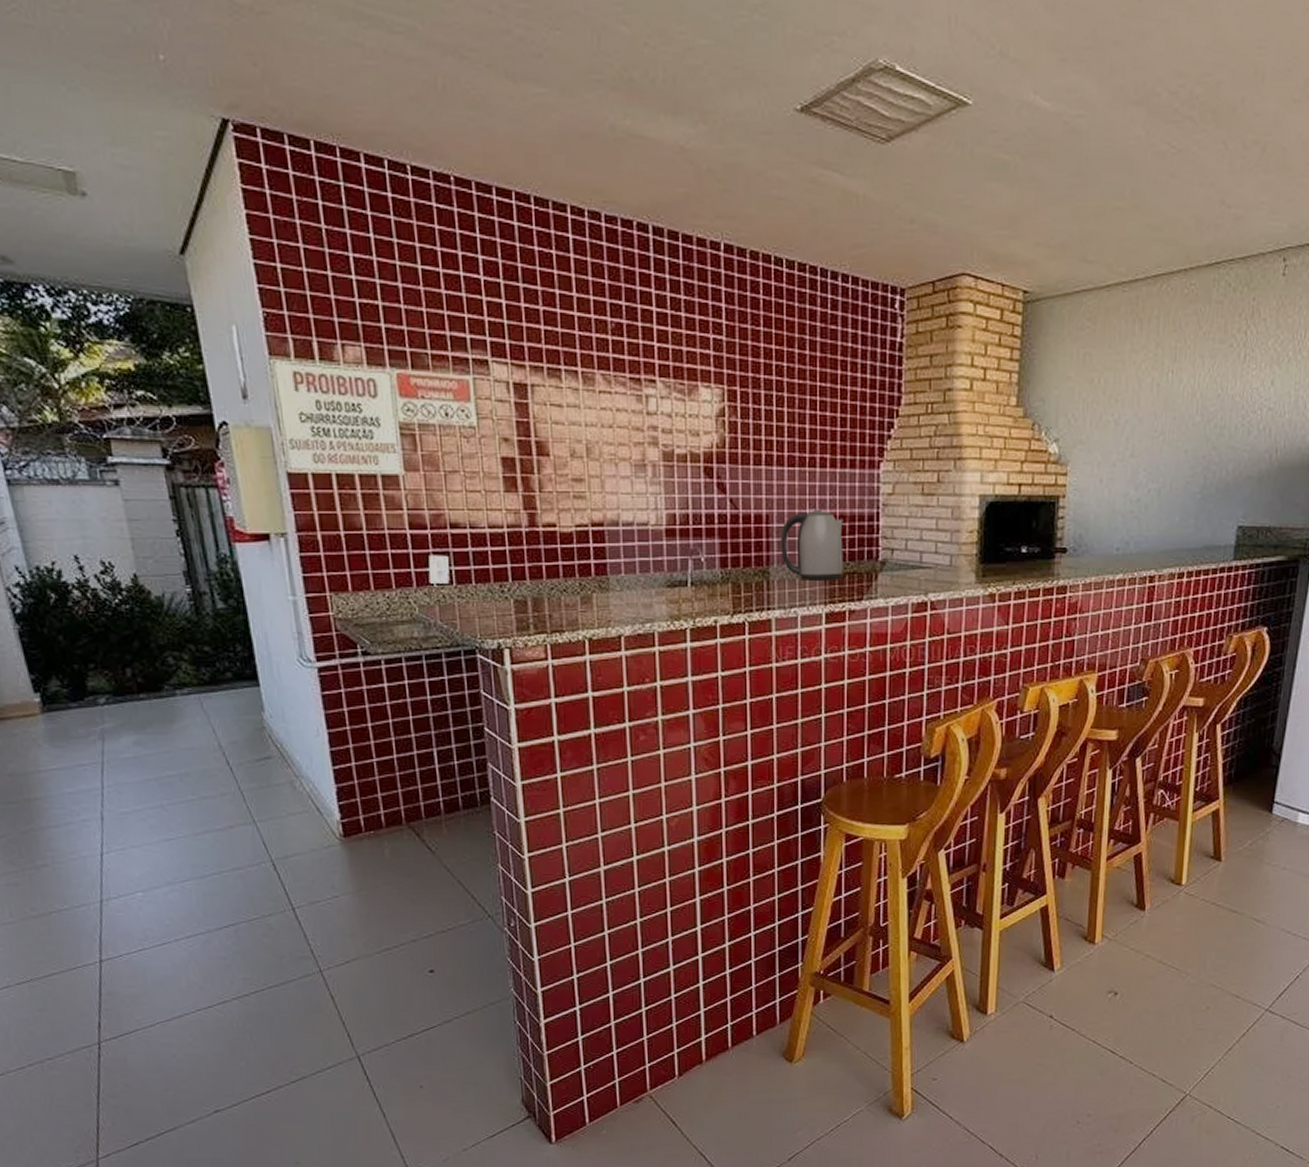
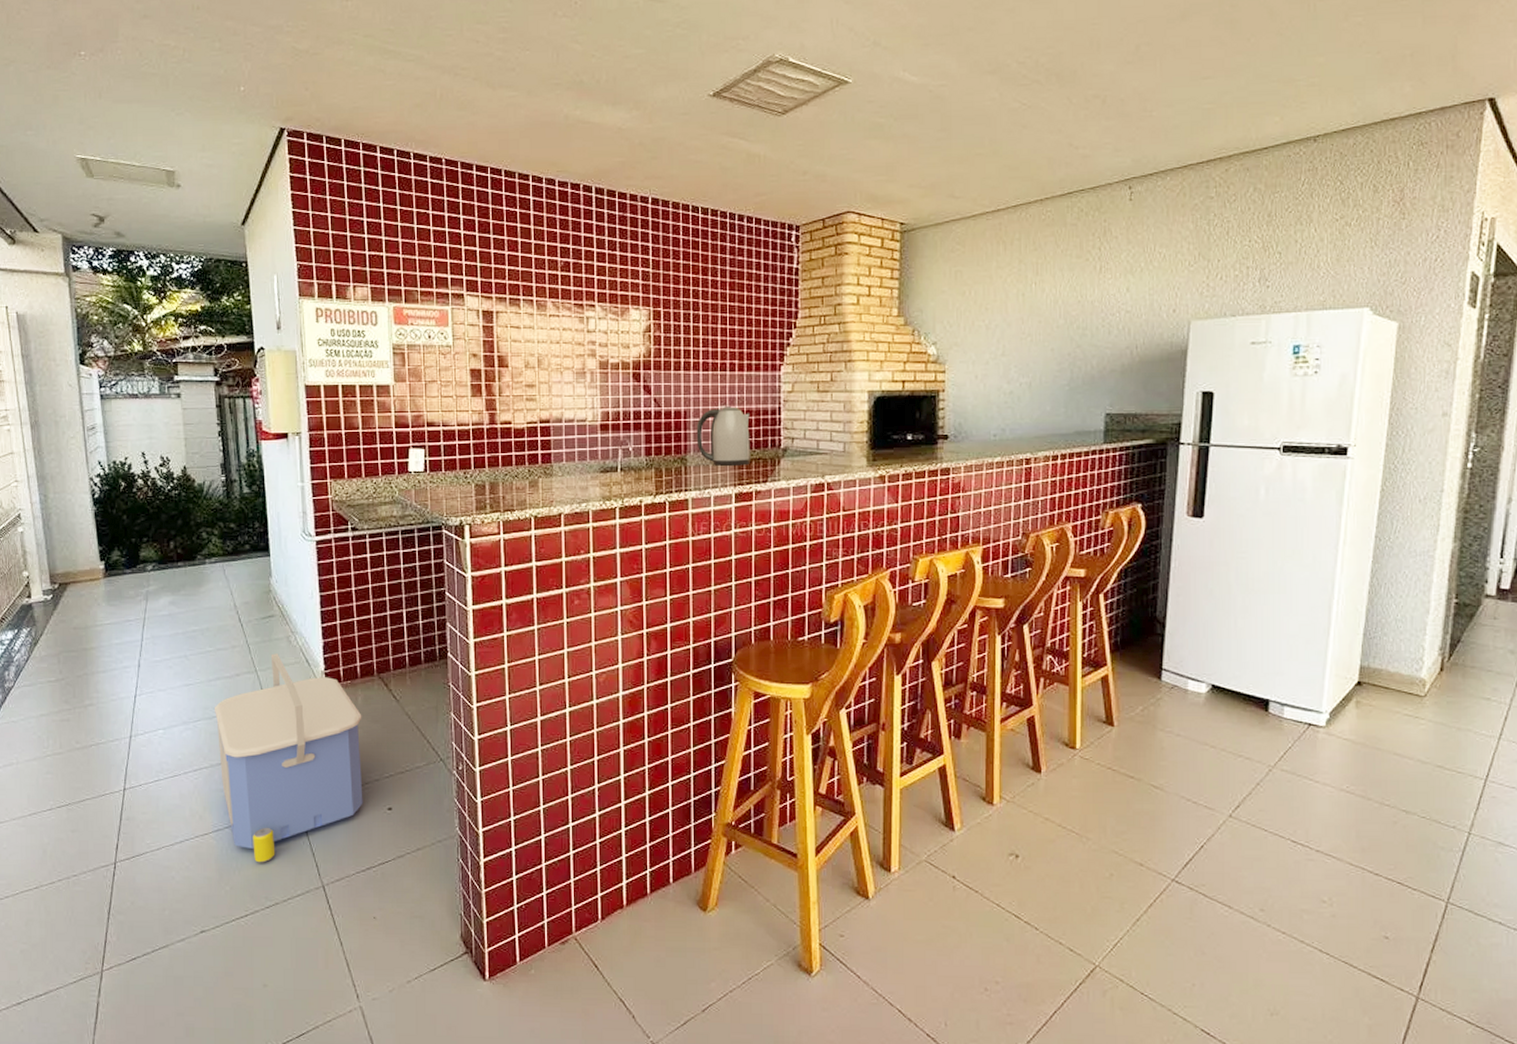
cooler: none [206,801,399,1035] -> present [215,653,363,863]

